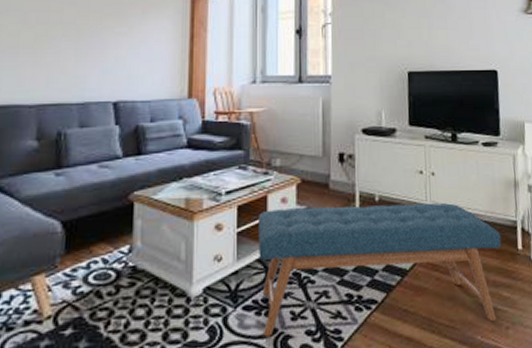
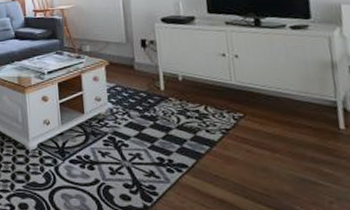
bench: present [257,203,502,337] -> none [75,82,319,194]

